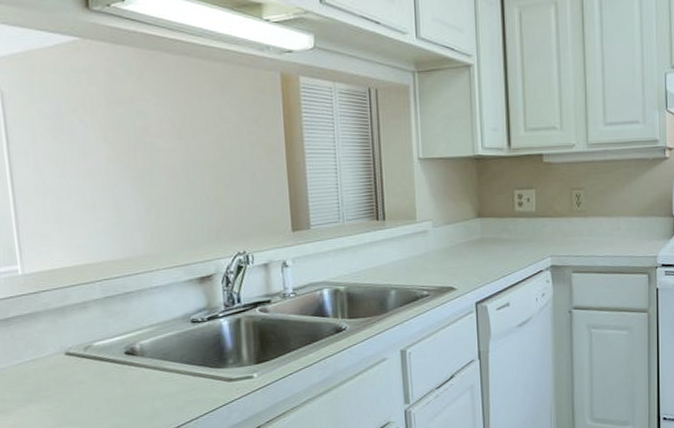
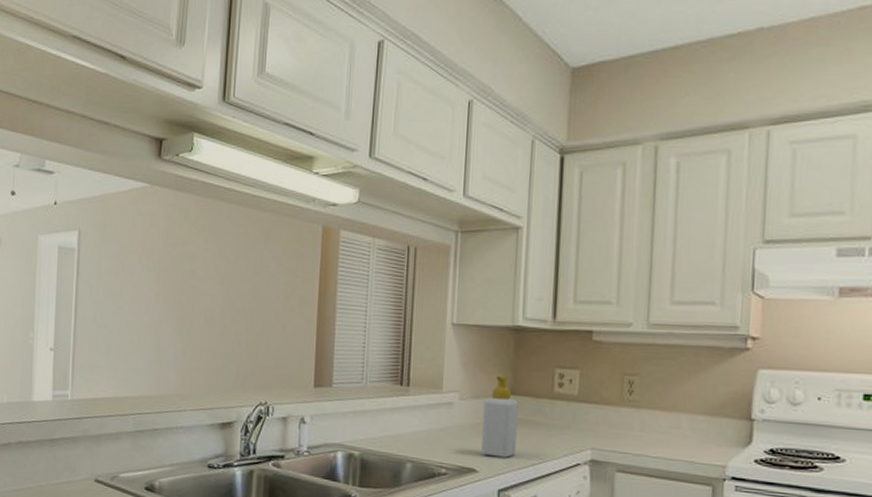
soap bottle: none [454,201,487,274] -> present [481,375,519,458]

